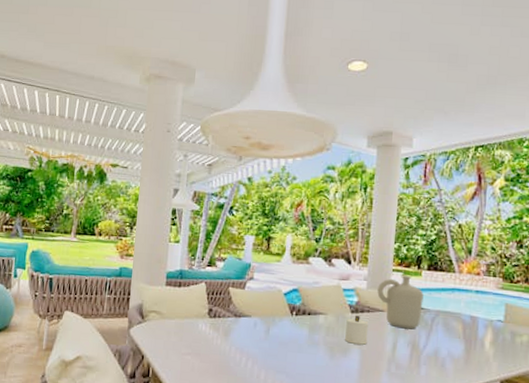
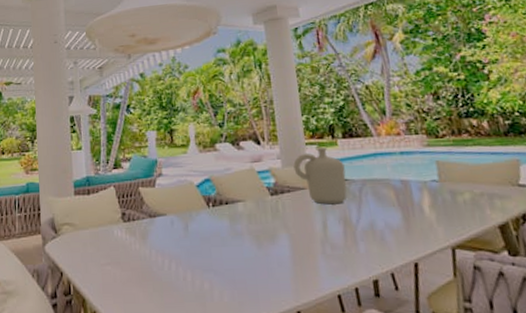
candle: present [345,316,369,345] -> none [267,198,295,229]

